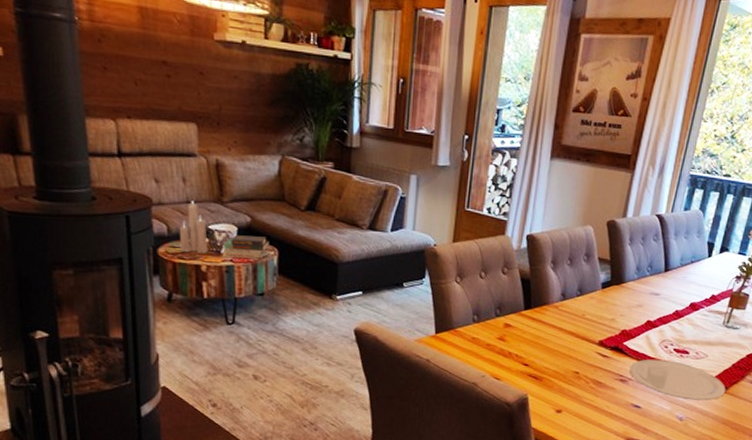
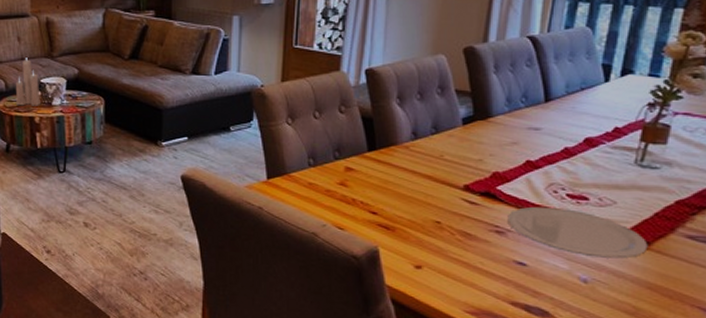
books: present [222,235,270,259] -> none [53,87,96,109]

